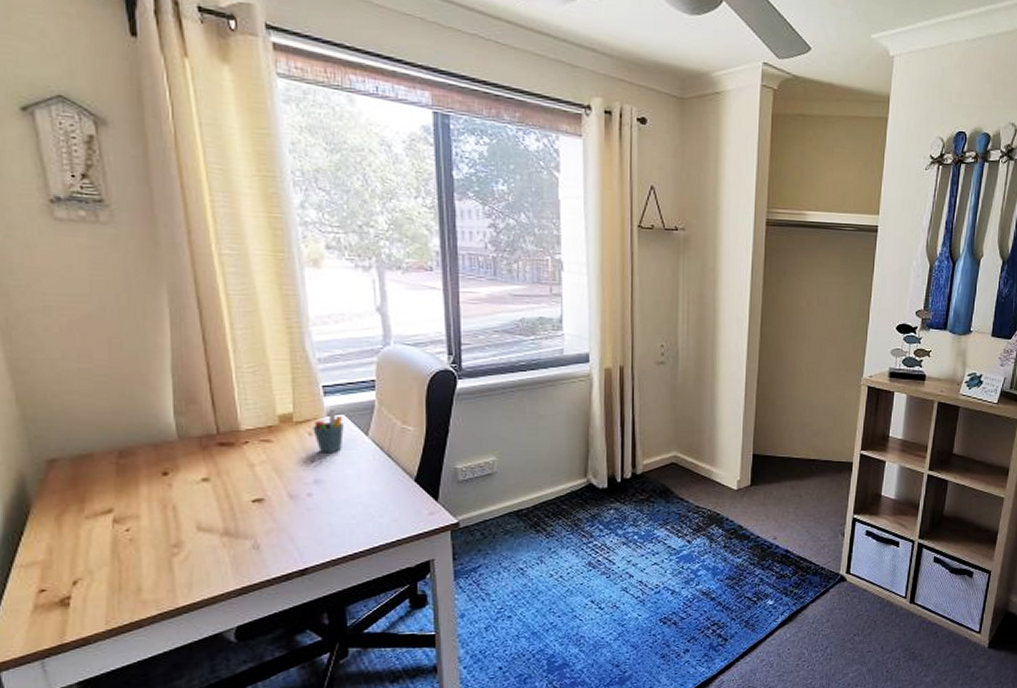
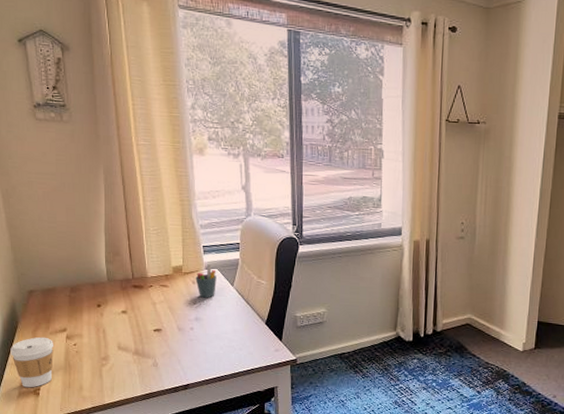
coffee cup: none [18,523,92,598] -> present [10,337,54,388]

